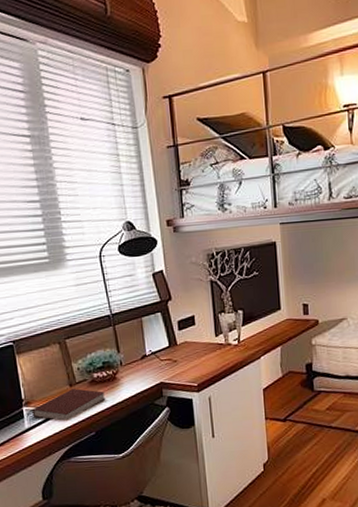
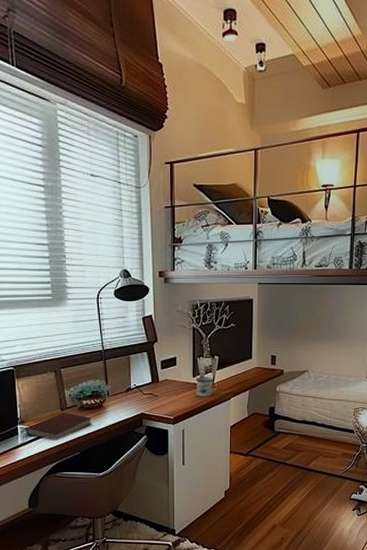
mug: none [219,335,244,358] -> present [196,377,217,397]

